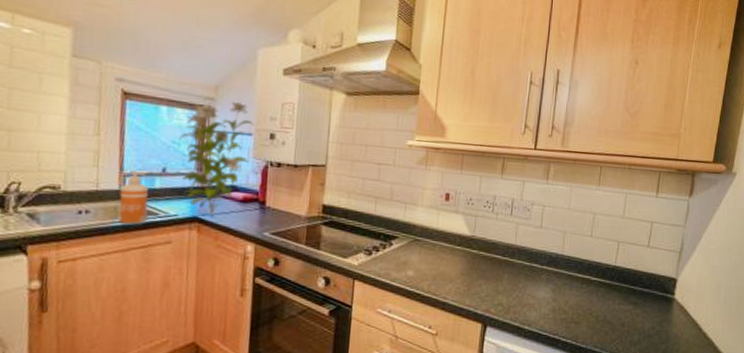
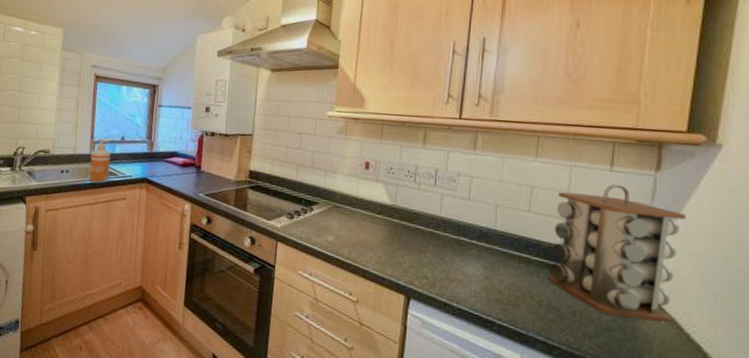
decorative plant: present [178,101,255,217] -> none [134,80,193,179]
spice rack: none [604,208,709,326] -> present [547,183,687,323]

